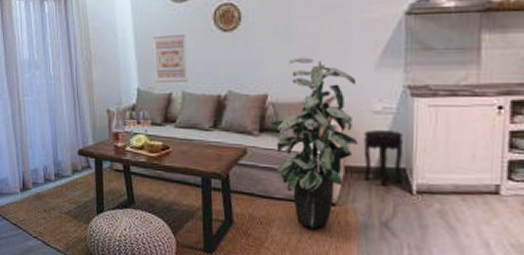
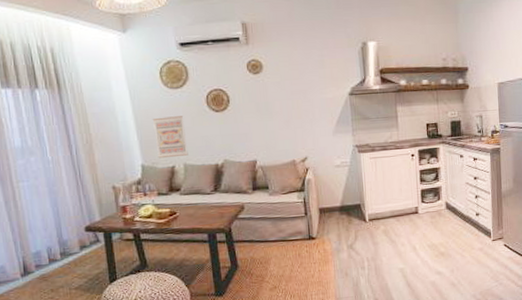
indoor plant: present [269,57,358,229] -> none [260,129,327,259]
side table: present [363,130,403,186] -> none [330,178,358,219]

